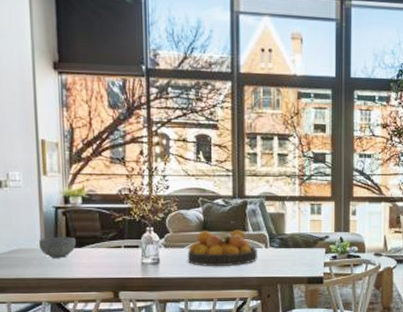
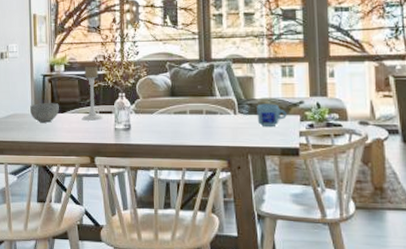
candle holder: none [104,200,129,255] -> present [82,67,103,121]
fruit bowl: present [187,230,258,267] -> none [156,95,226,134]
mug: none [287,238,314,258] -> present [257,104,287,126]

